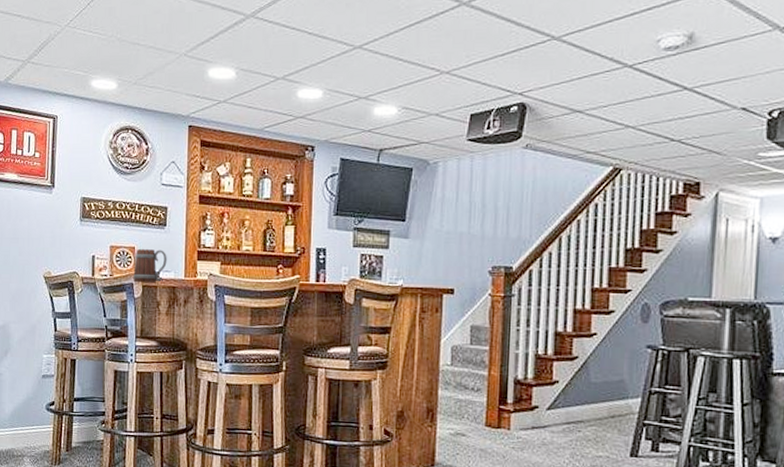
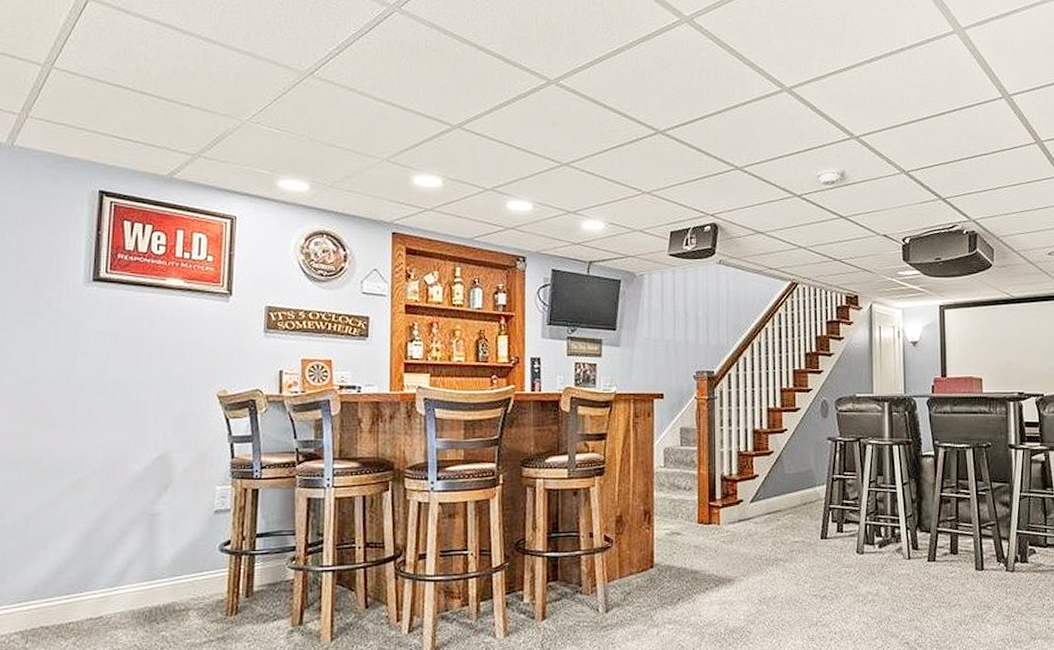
beer mug: present [133,248,167,283] -> none [330,361,369,399]

